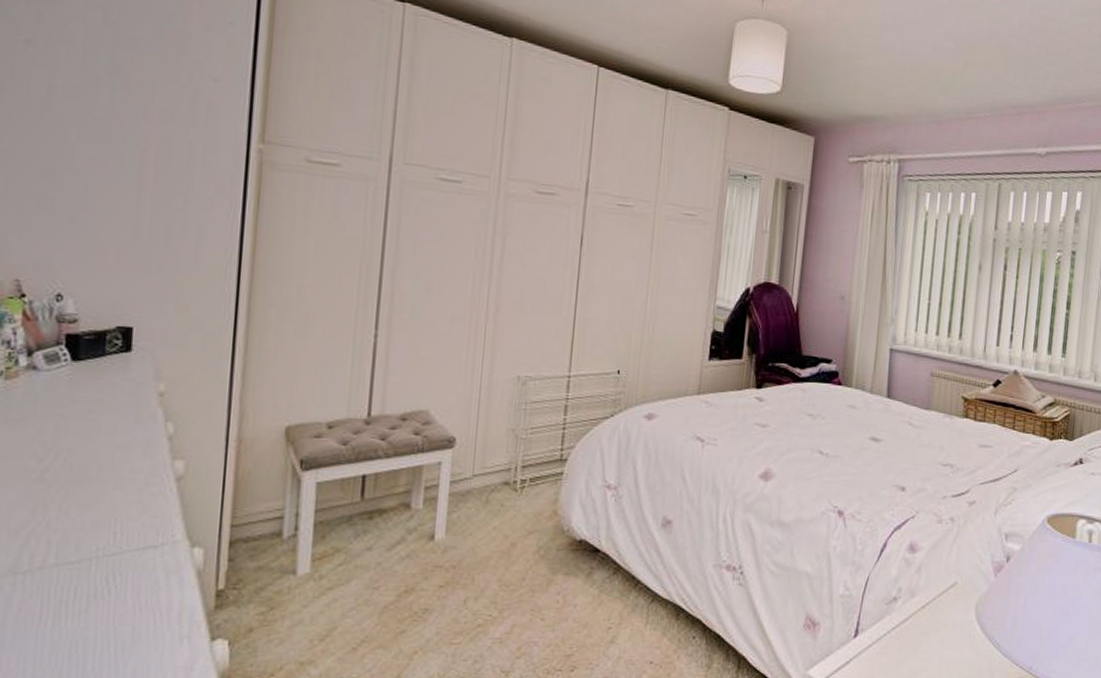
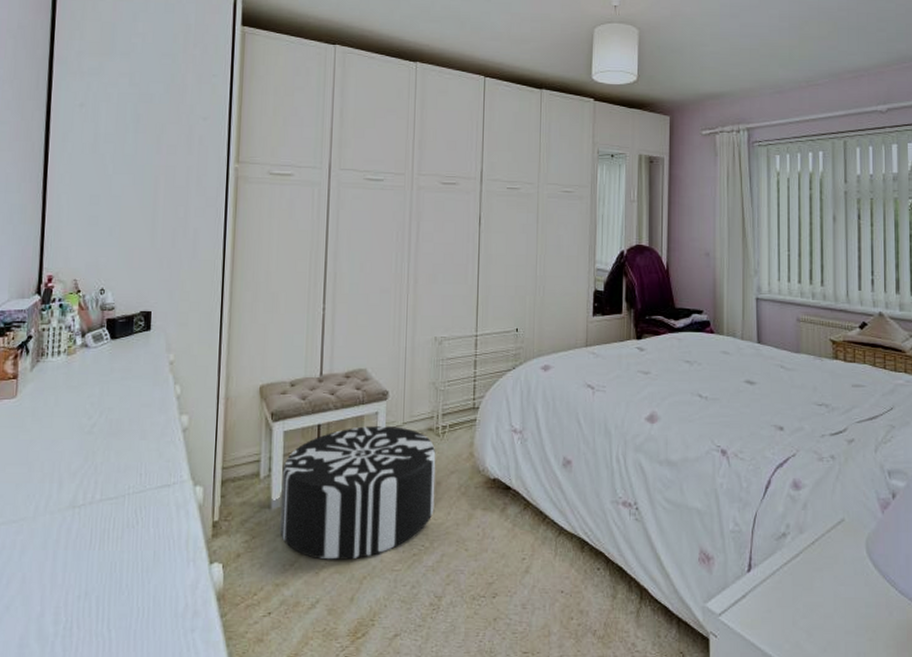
pouf: none [307,478,512,633] -> present [280,426,436,560]

